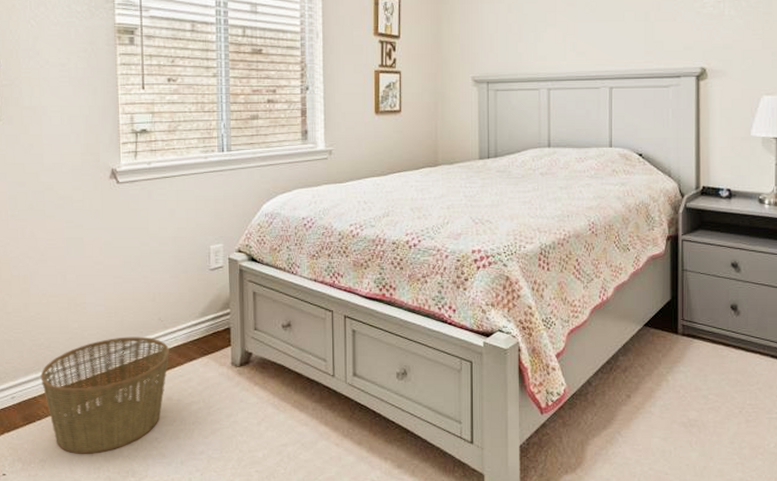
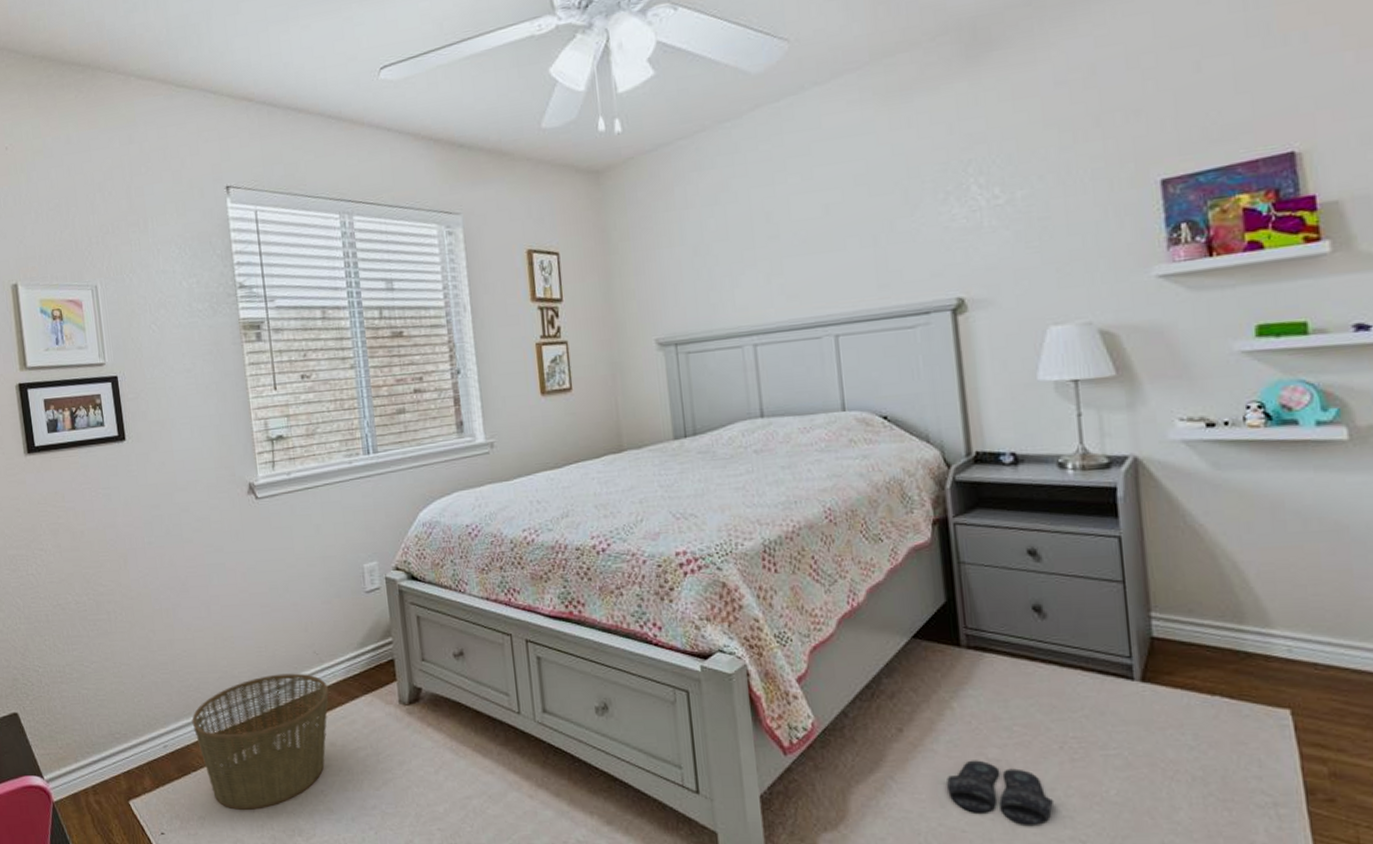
slippers: none [658,420,732,470] -> present [947,760,1054,827]

